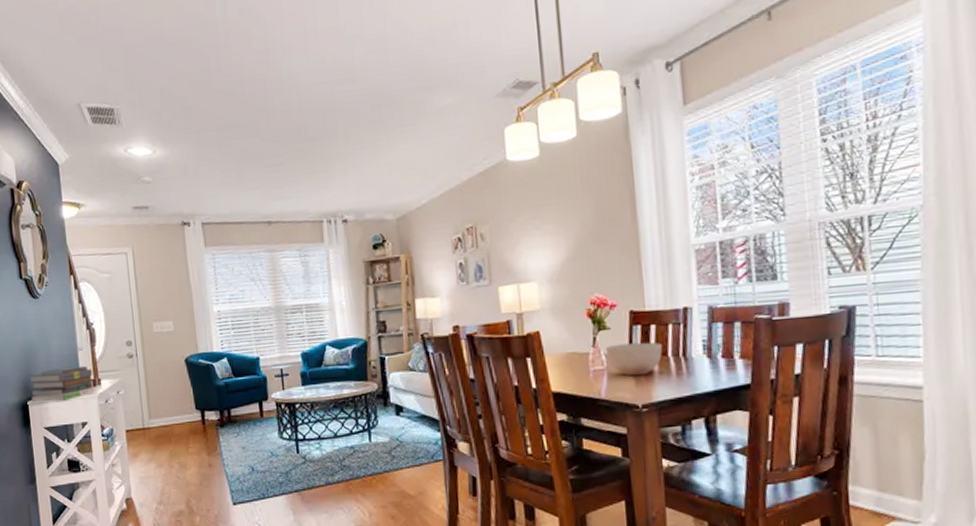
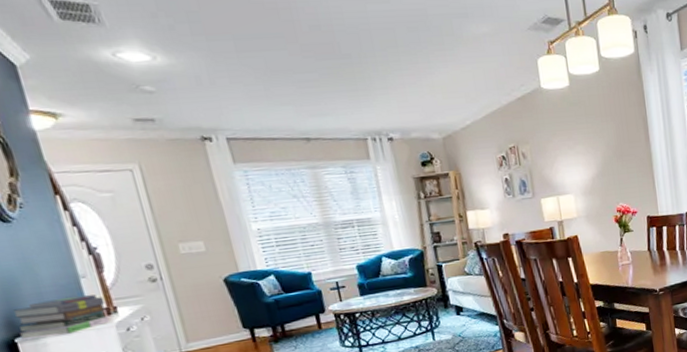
bowl: present [605,342,663,376] -> none [630,240,673,267]

